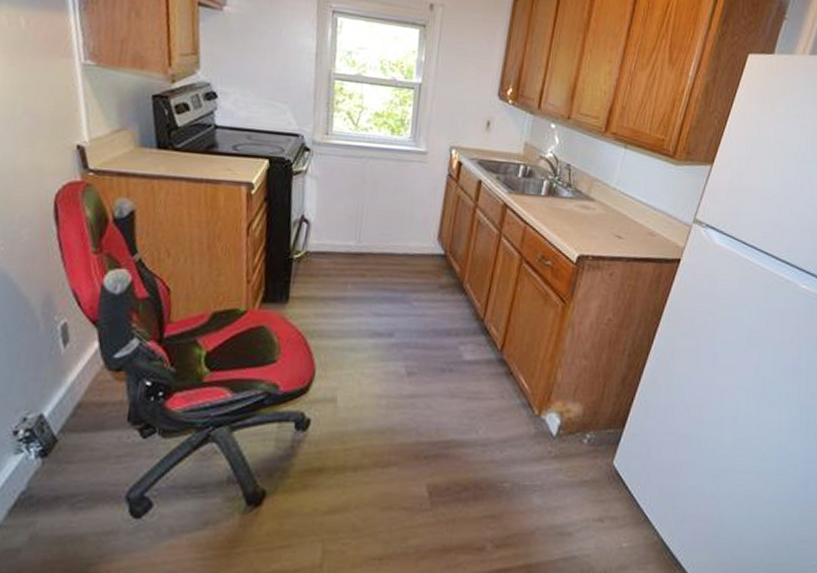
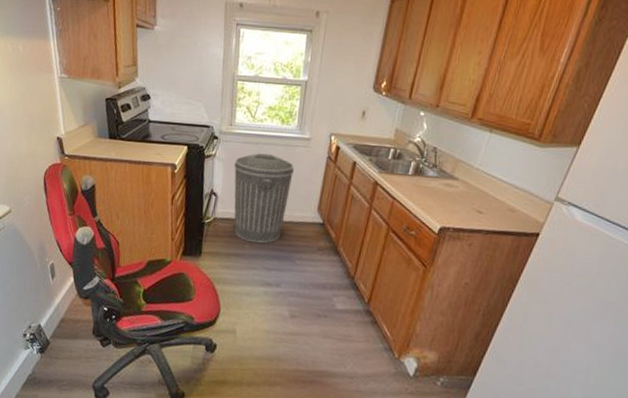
trash can: none [331,169,408,283] -> present [234,153,294,244]

